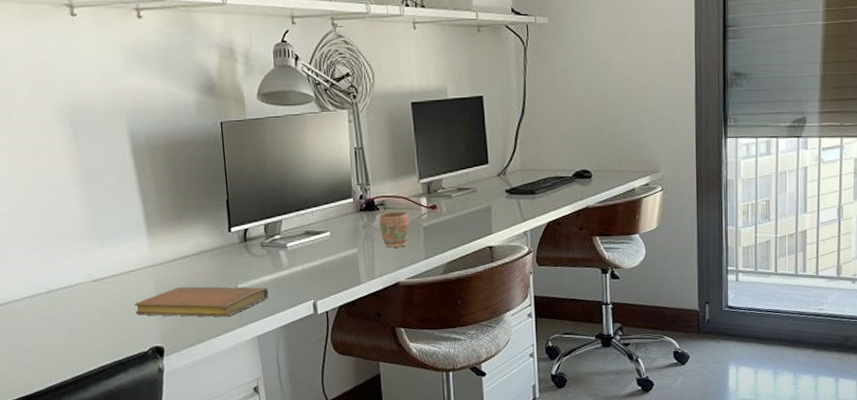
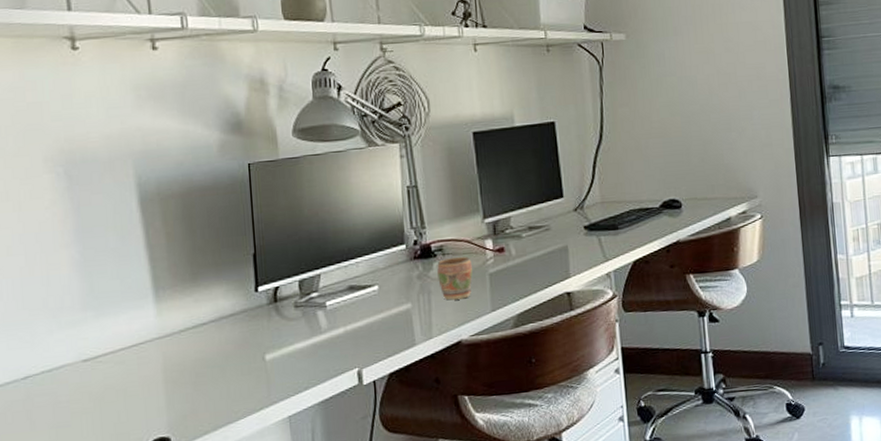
notebook: present [135,286,269,317] -> none [136,356,303,400]

